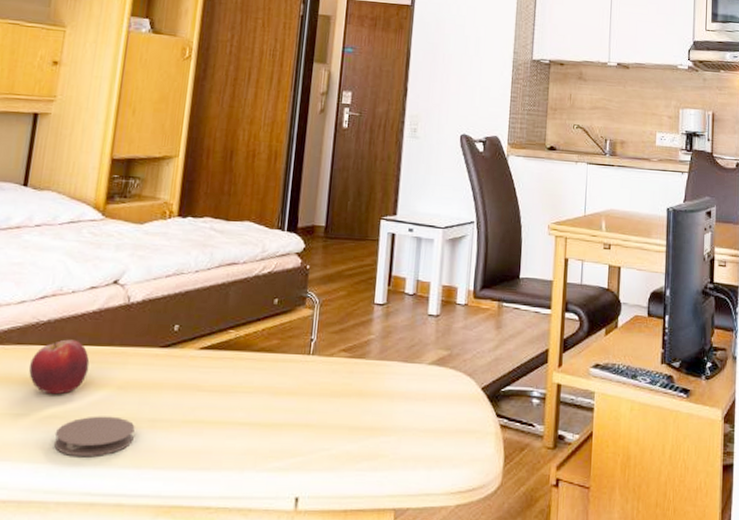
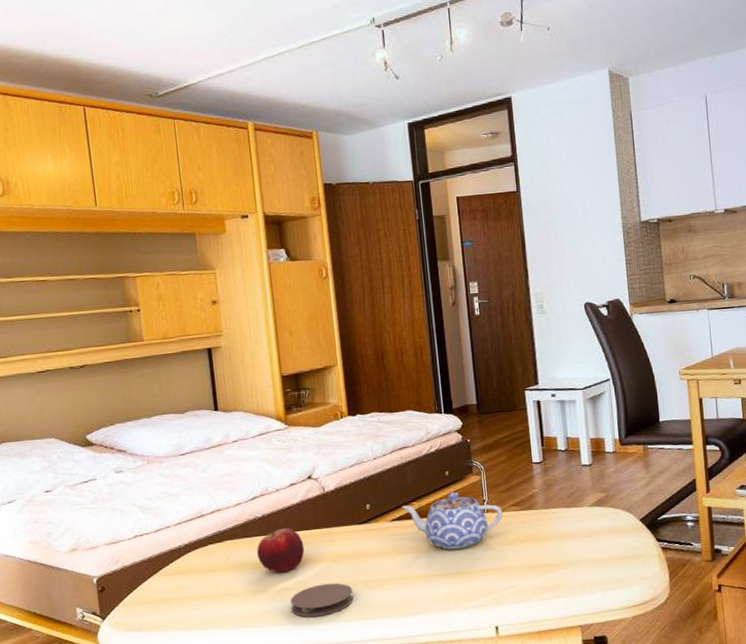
teapot: none [215,324,331,394] -> present [401,491,503,550]

